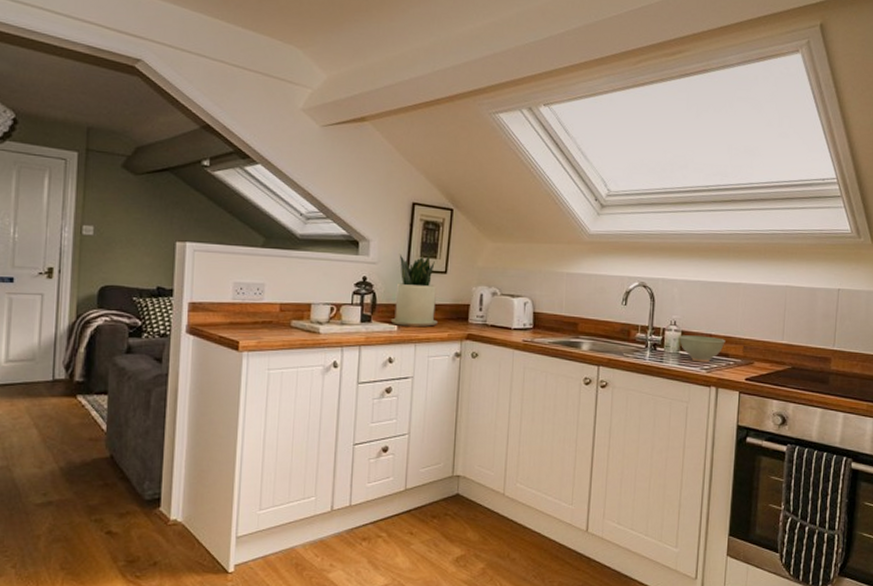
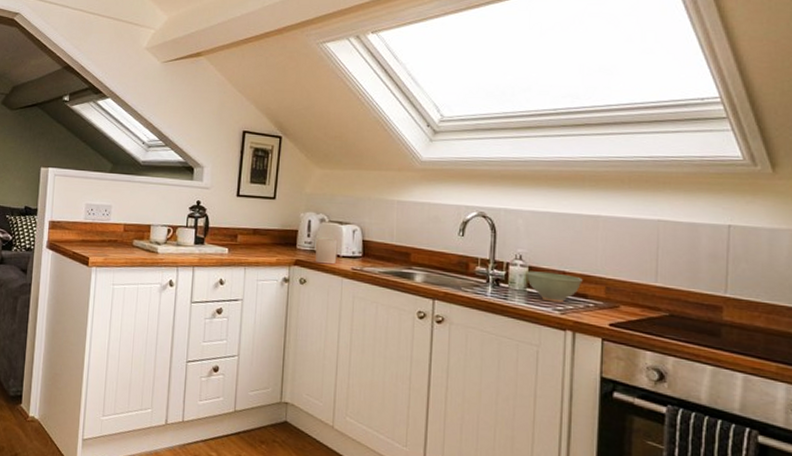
planter: present [390,253,439,328] -> none [221,179,268,251]
mug: none [486,310,510,337] -> present [315,237,338,265]

